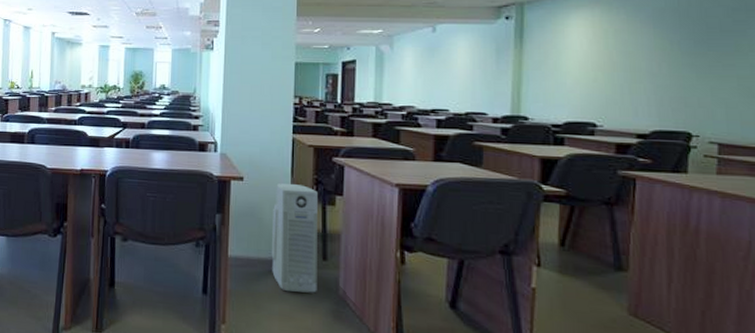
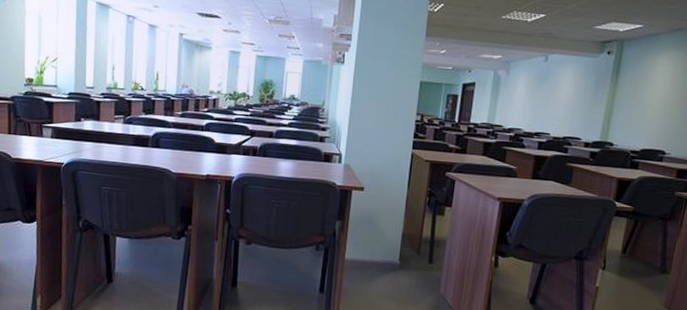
air purifier: present [271,183,318,293] -> none [383,194,430,292]

